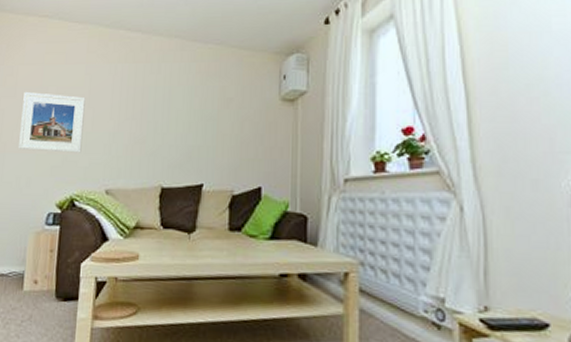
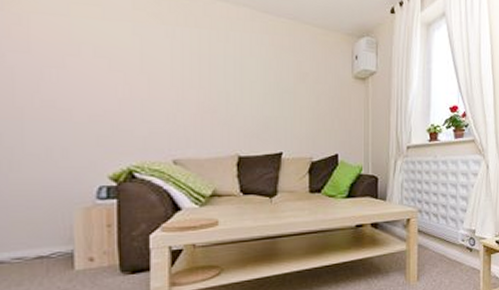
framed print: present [19,92,86,153] -> none [43,48,137,122]

